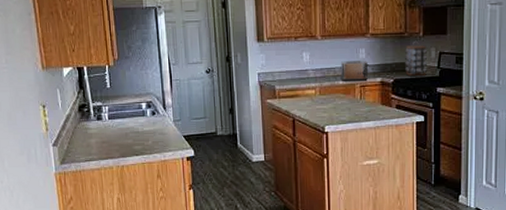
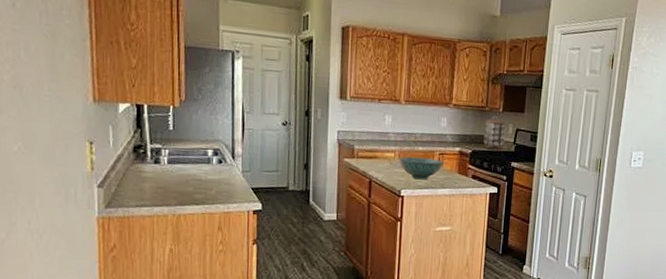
decorative bowl: none [320,92,365,114] -> present [398,157,444,180]
toaster: present [340,61,370,81] -> none [420,128,450,149]

